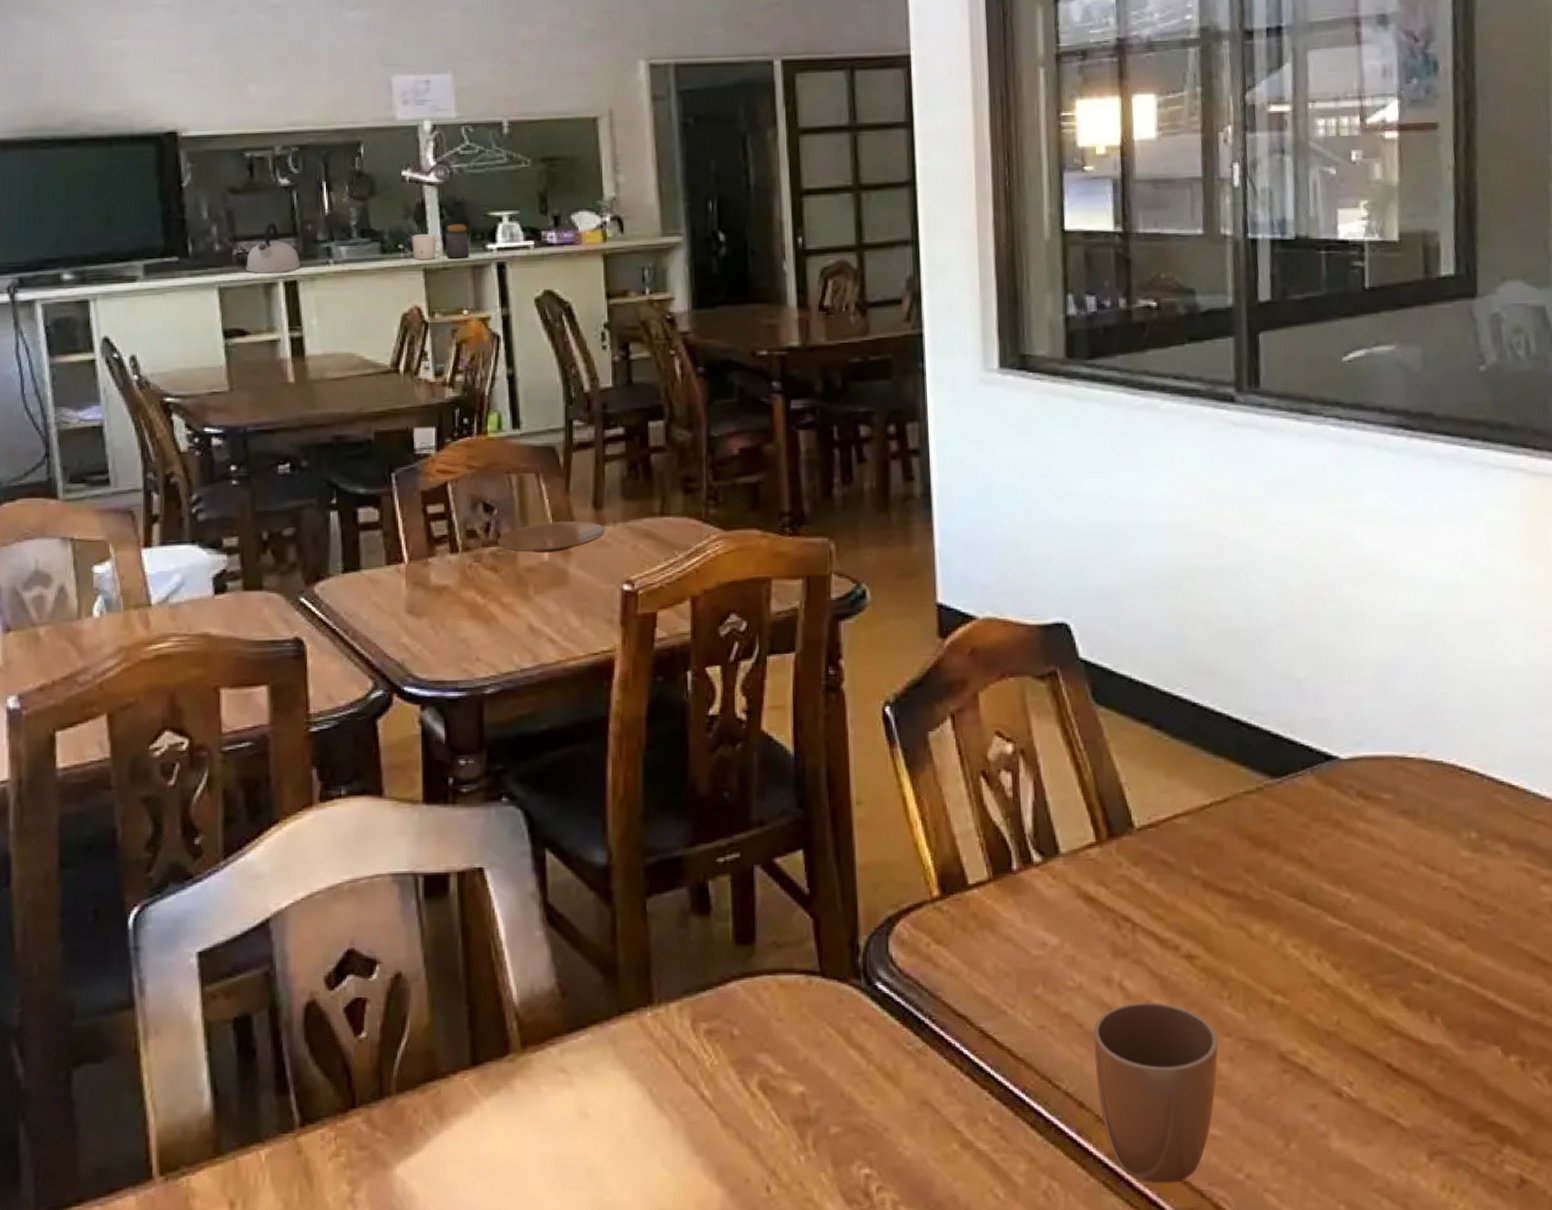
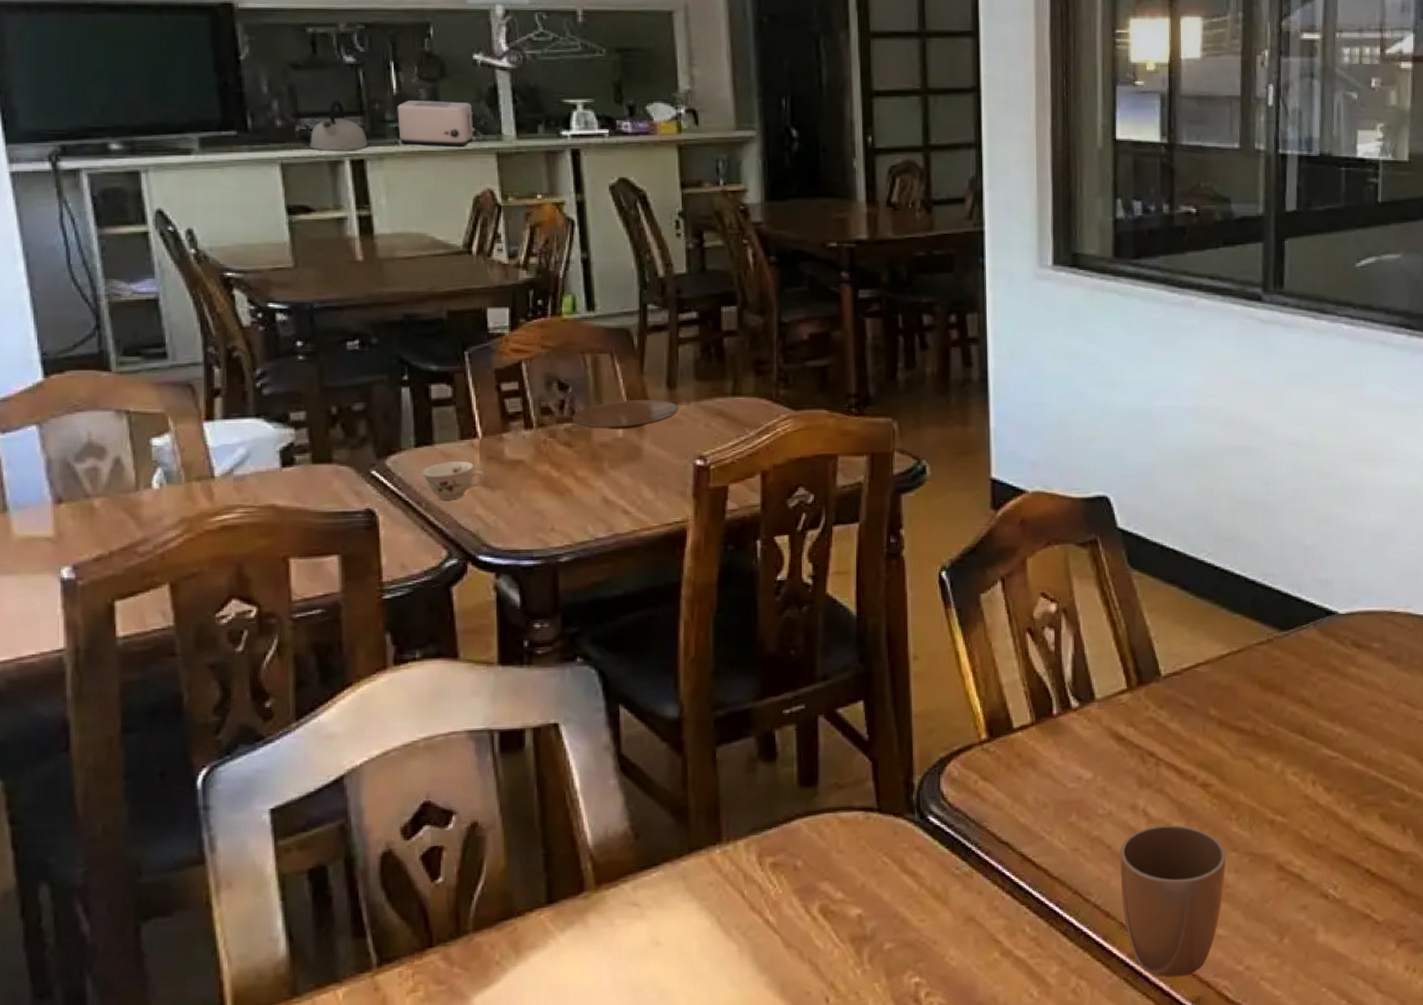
toaster: none [329,219,402,264] -> present [397,101,474,146]
teacup: none [349,588,411,628] -> present [422,461,486,500]
mug: present [412,234,443,261] -> none [484,118,516,144]
jar: present [446,224,470,259] -> none [519,109,544,144]

